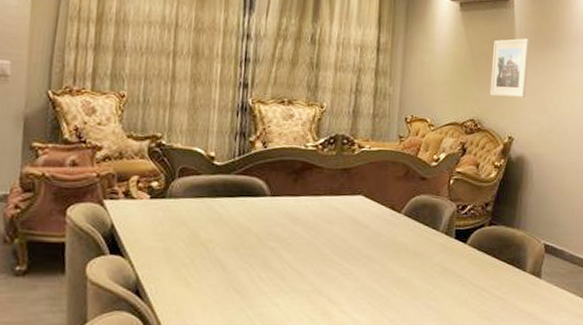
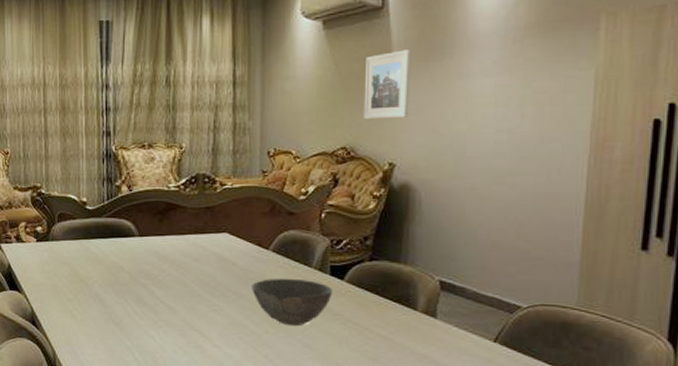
bowl: none [382,241,456,289] -> present [252,278,333,327]

